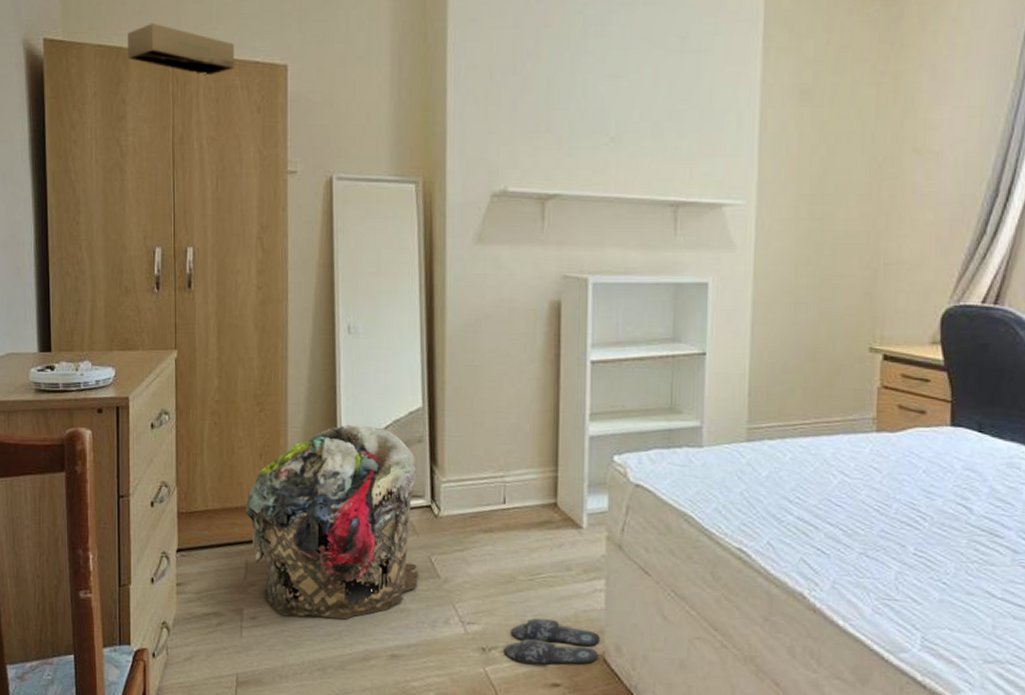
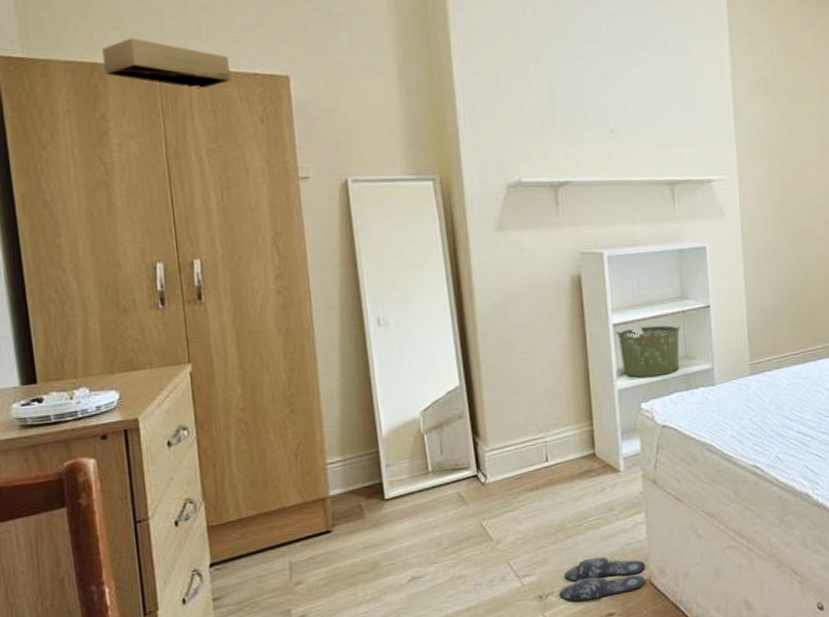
laundry basket: present [245,424,419,620] -> none [284,410,472,608]
basket: none [593,368,668,428] -> present [616,325,681,378]

